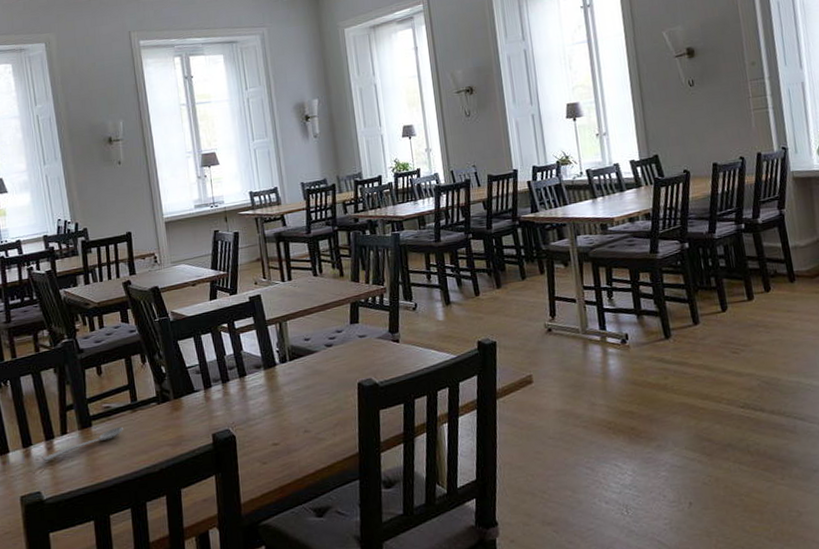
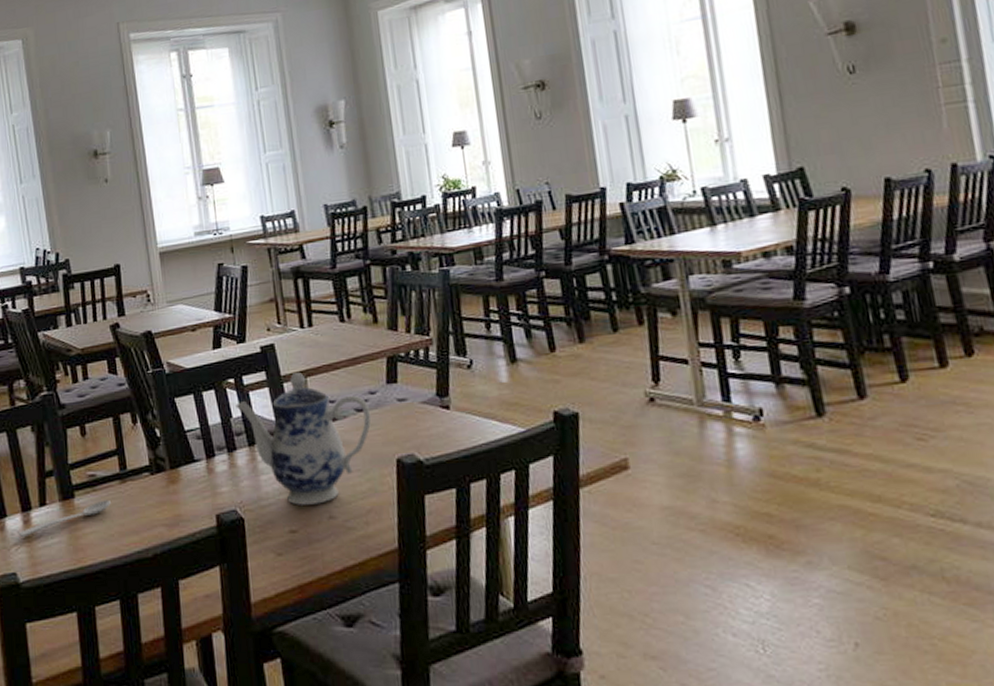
teapot: none [228,317,338,423] -> present [235,373,372,505]

